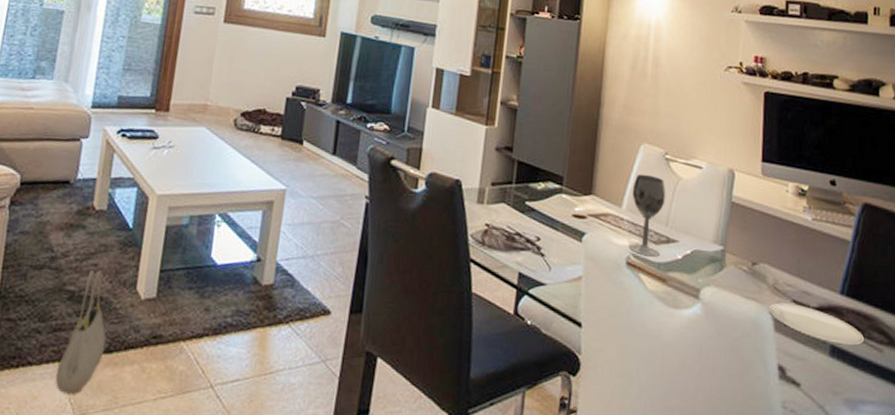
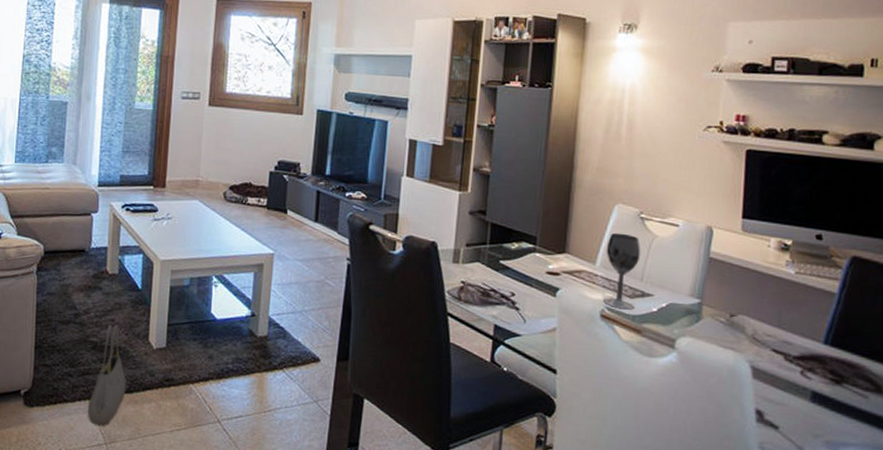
plate: present [769,302,865,346] -> none [747,352,849,393]

